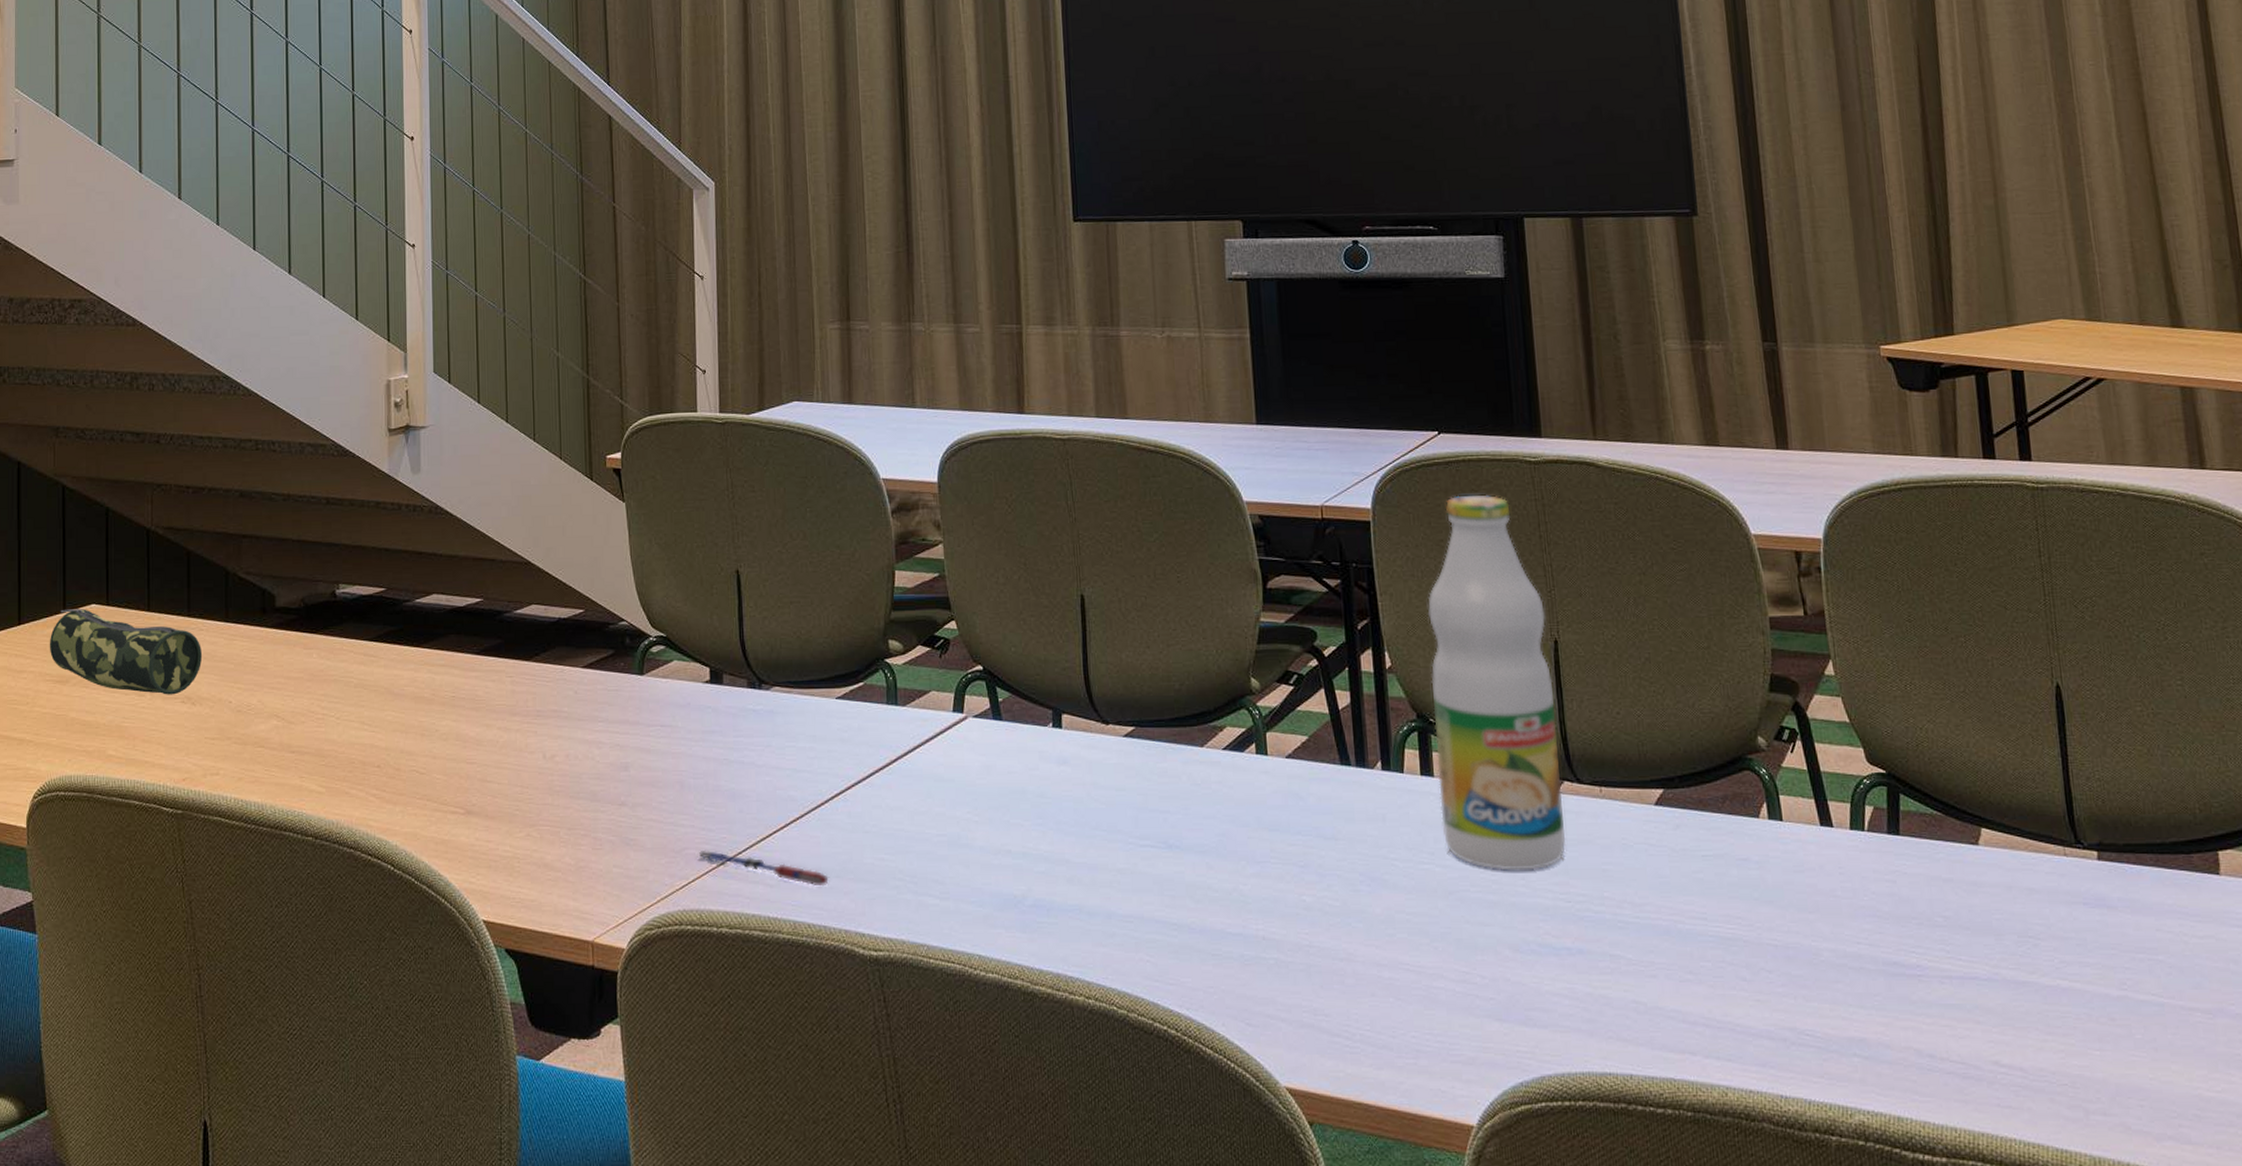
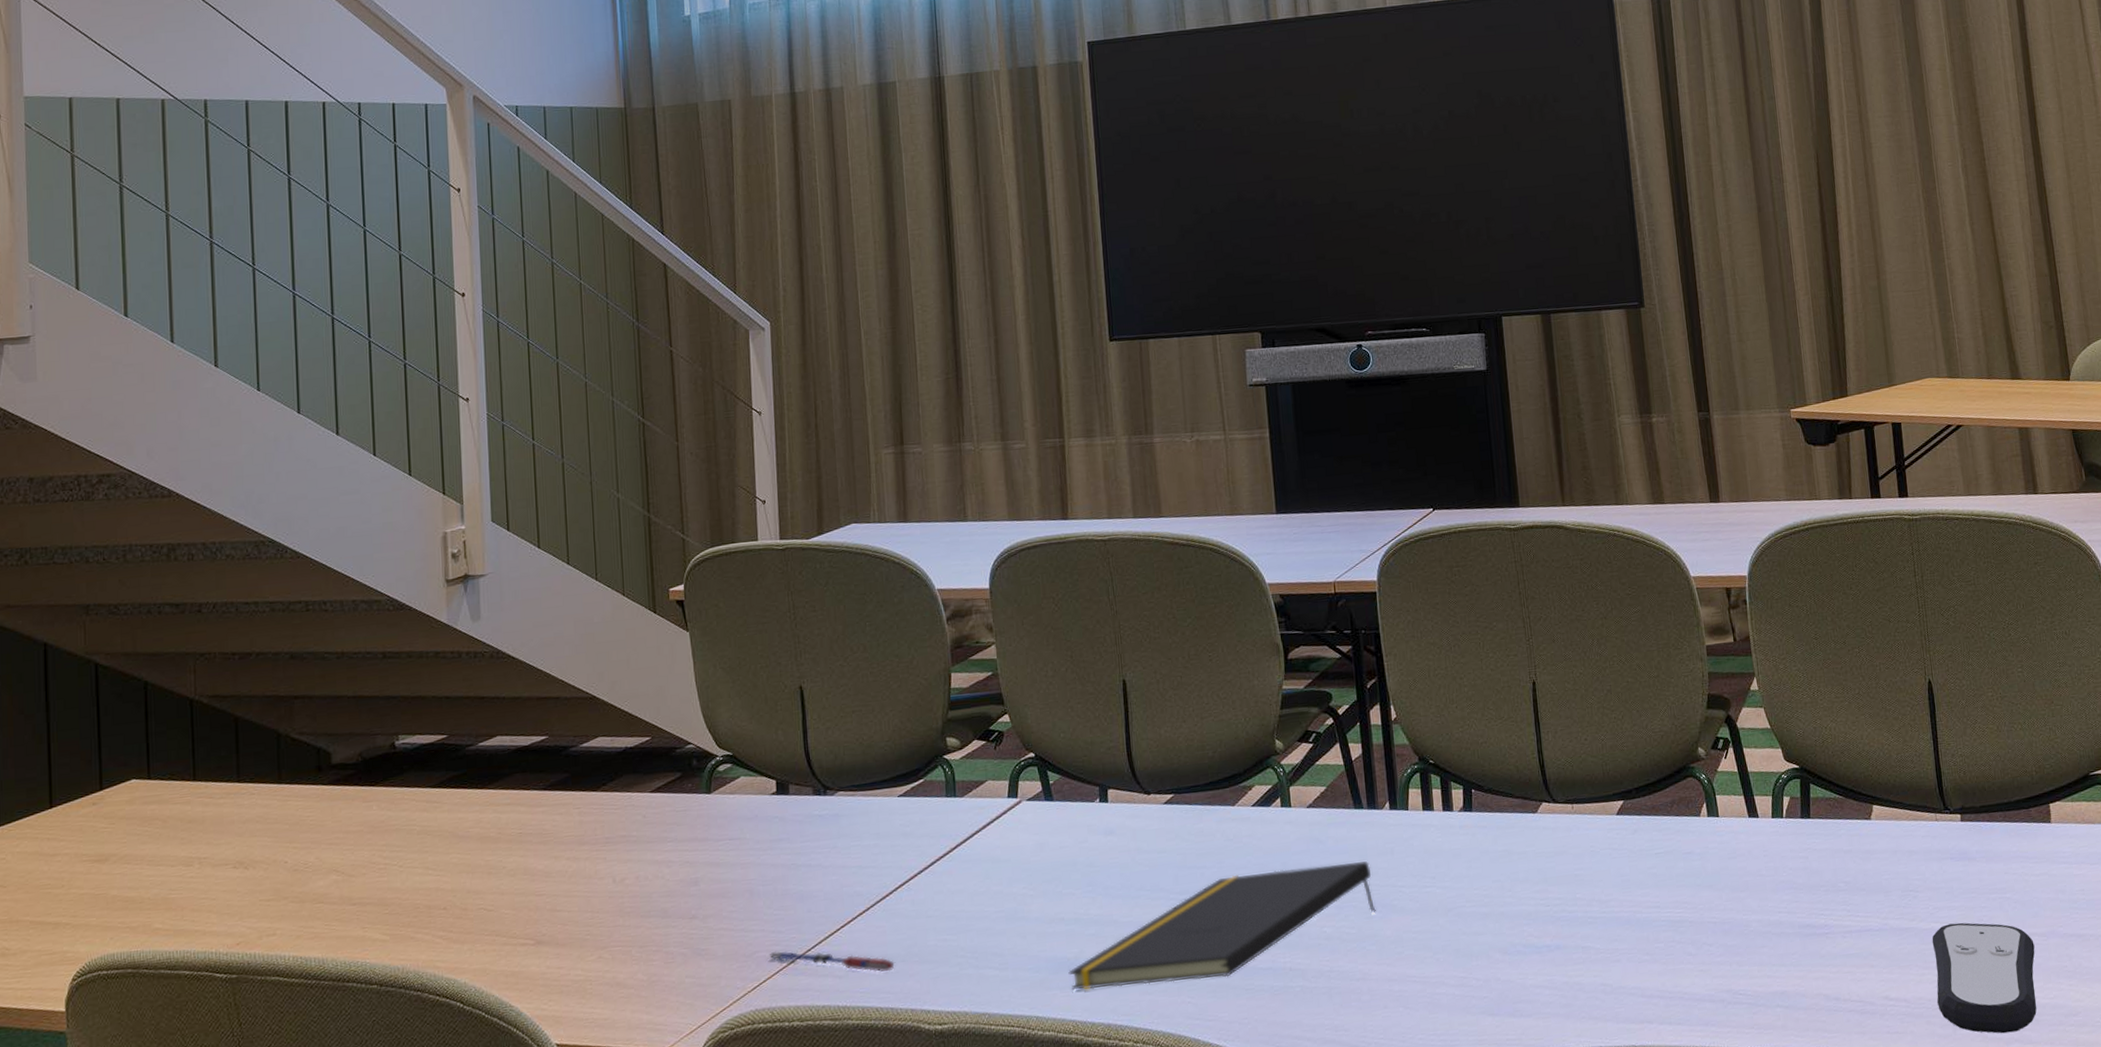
pencil case: present [49,609,203,695] -> none [85,785,255,863]
notepad: none [1015,824,1364,938] -> present [1068,861,1376,990]
bottle: present [1427,494,1567,871] -> none [1426,560,1545,886]
remote control: none [2057,983,2198,1127] -> present [1932,922,2037,1034]

